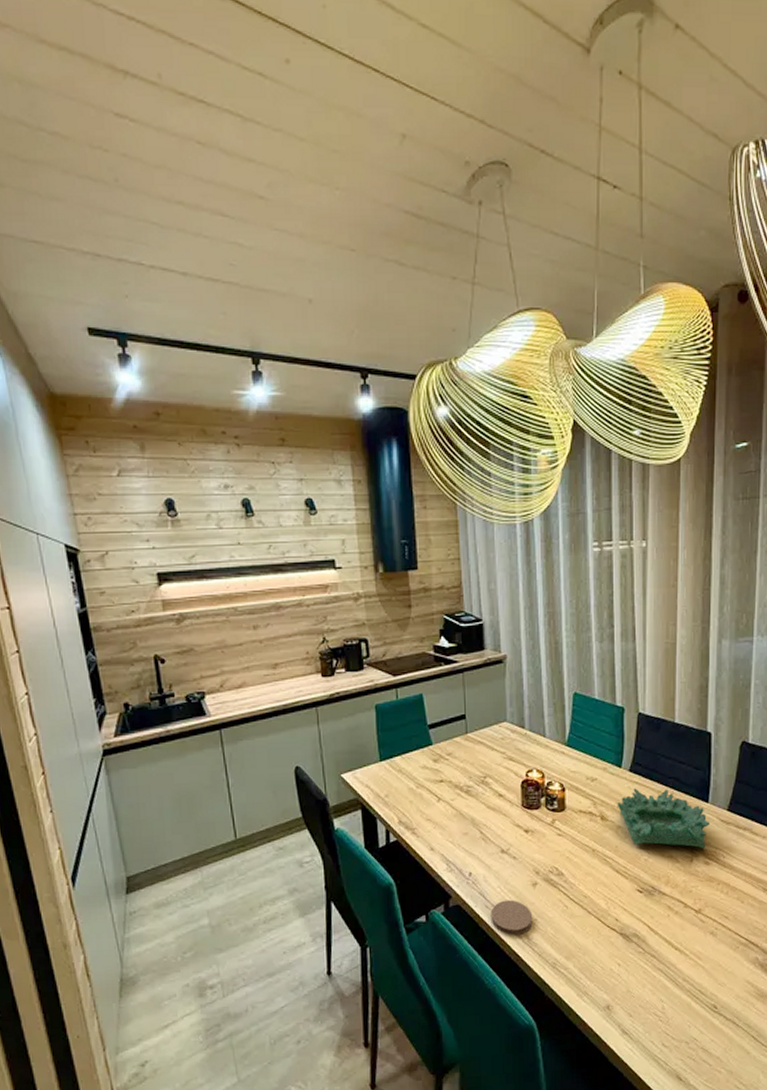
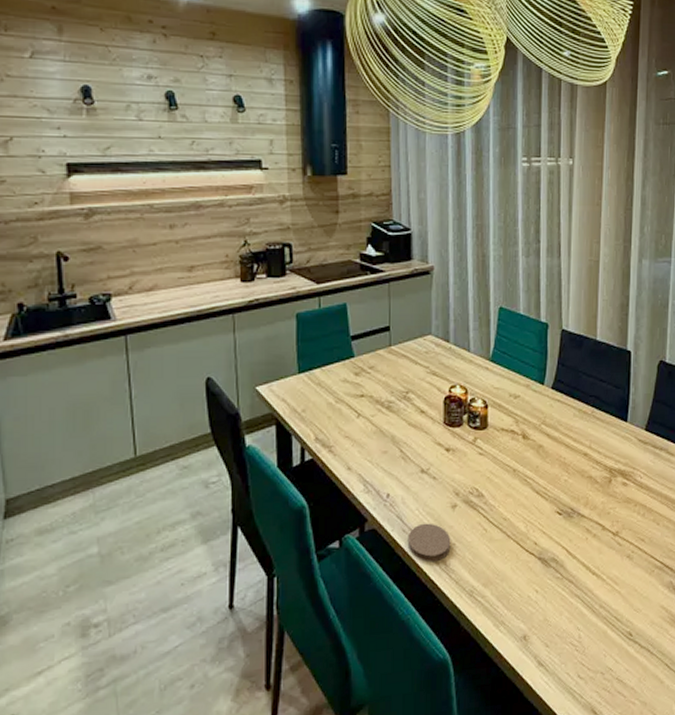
decorative bowl: present [617,788,711,850] -> none [539,406,629,471]

